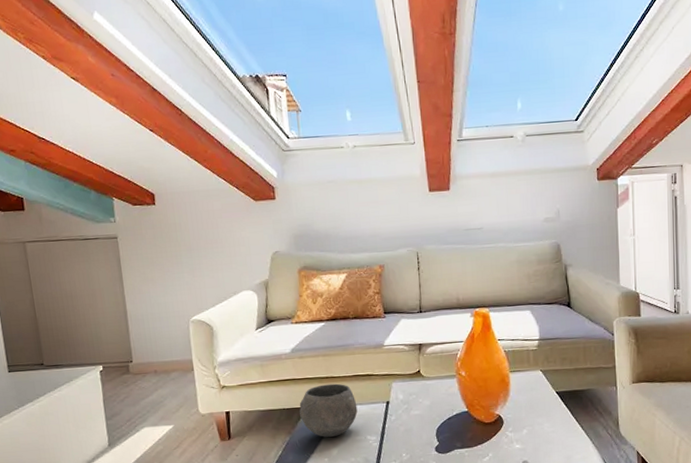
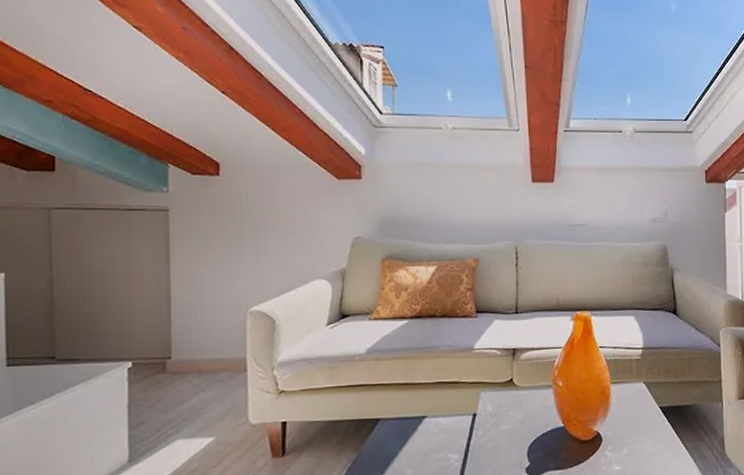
bowl: present [299,383,358,437] -> none [371,391,439,455]

